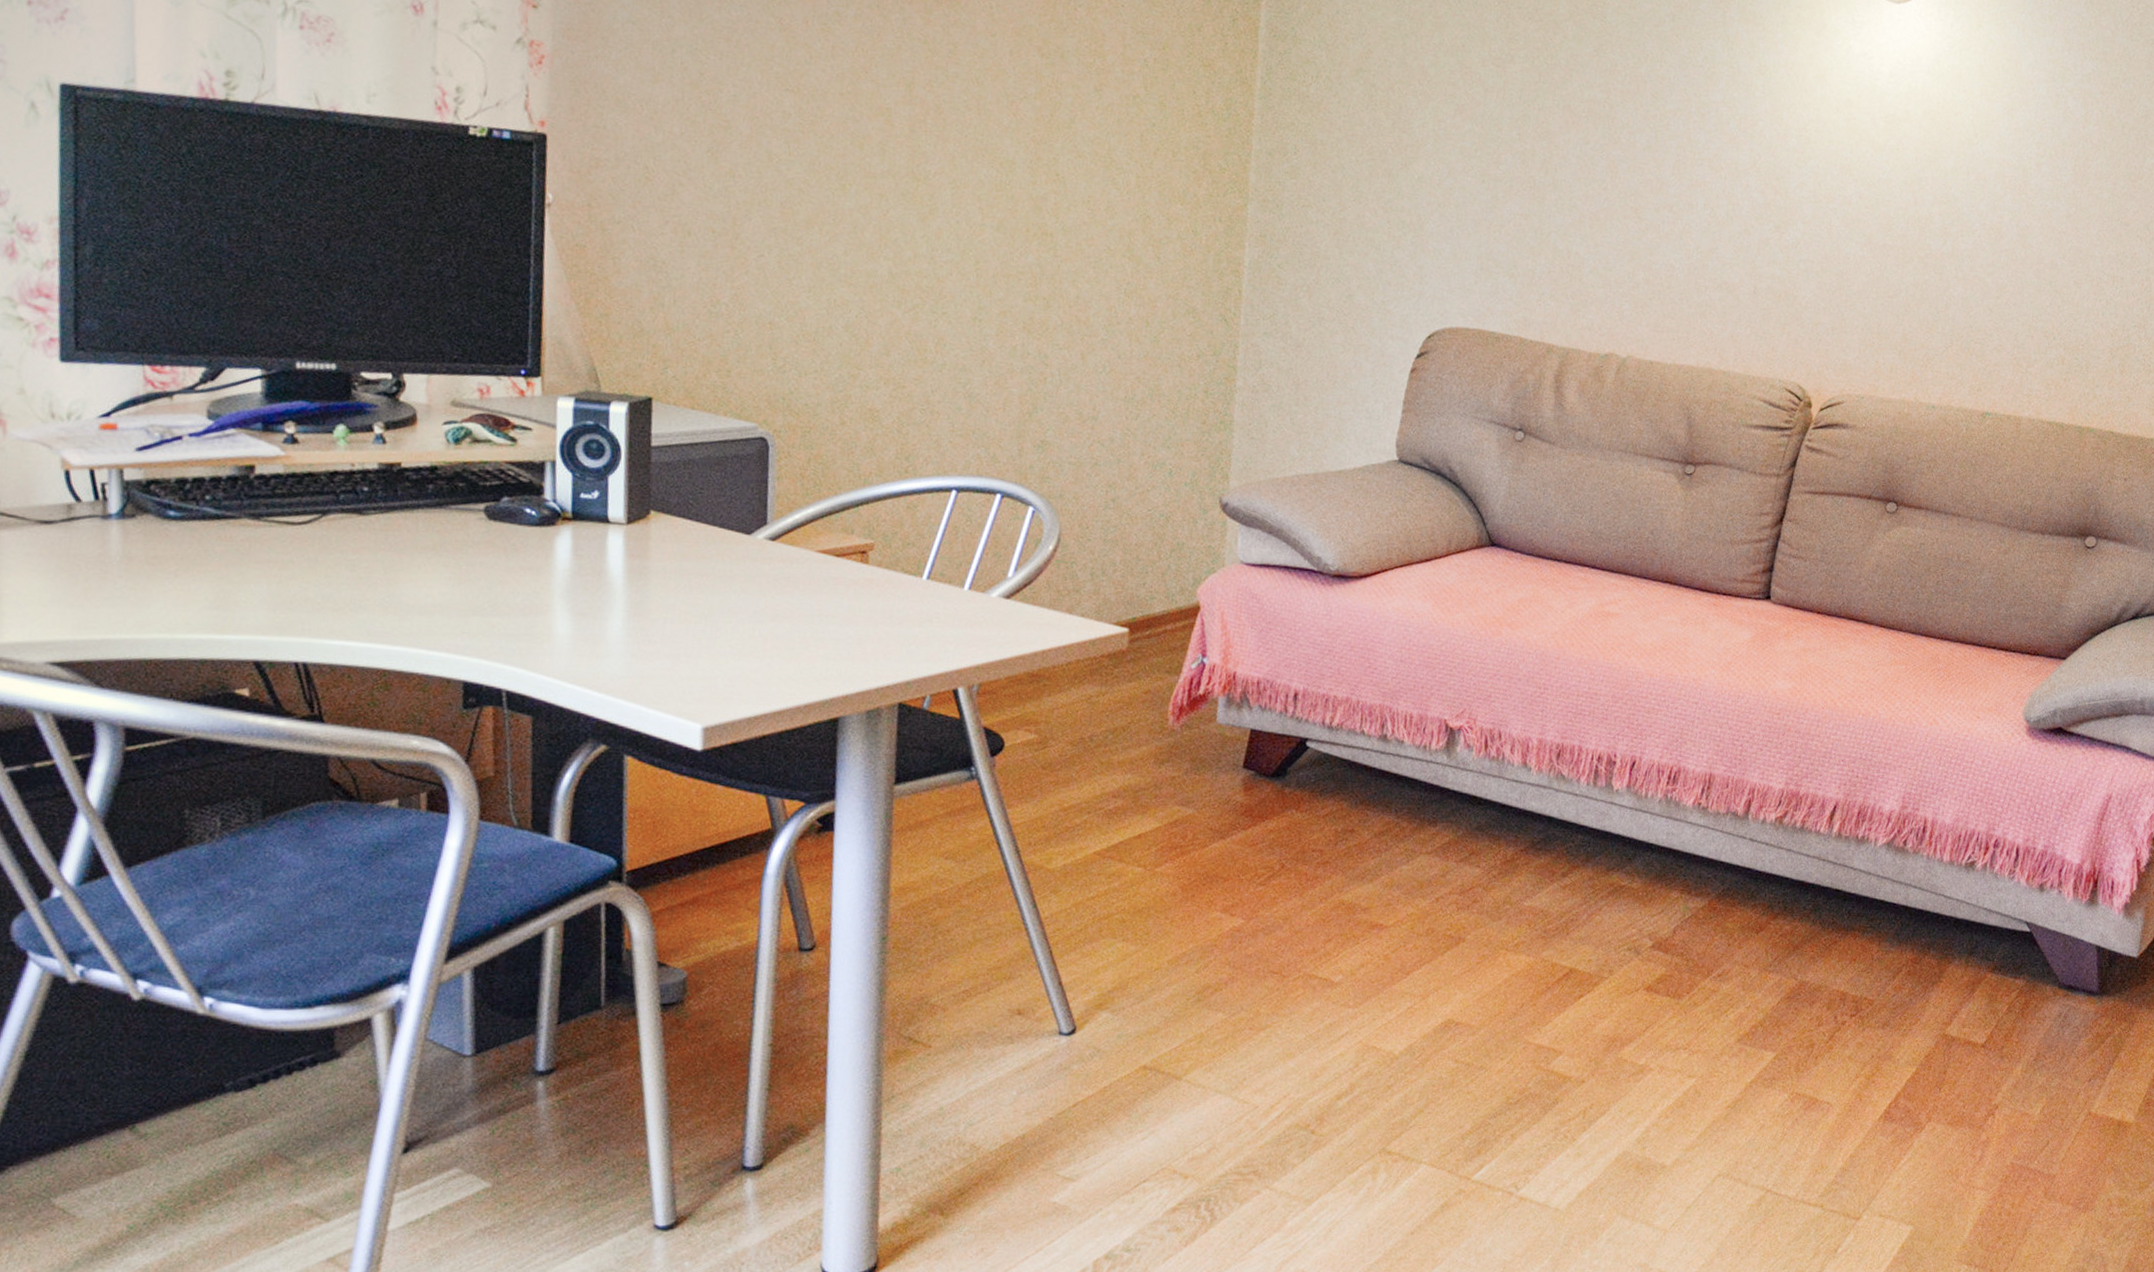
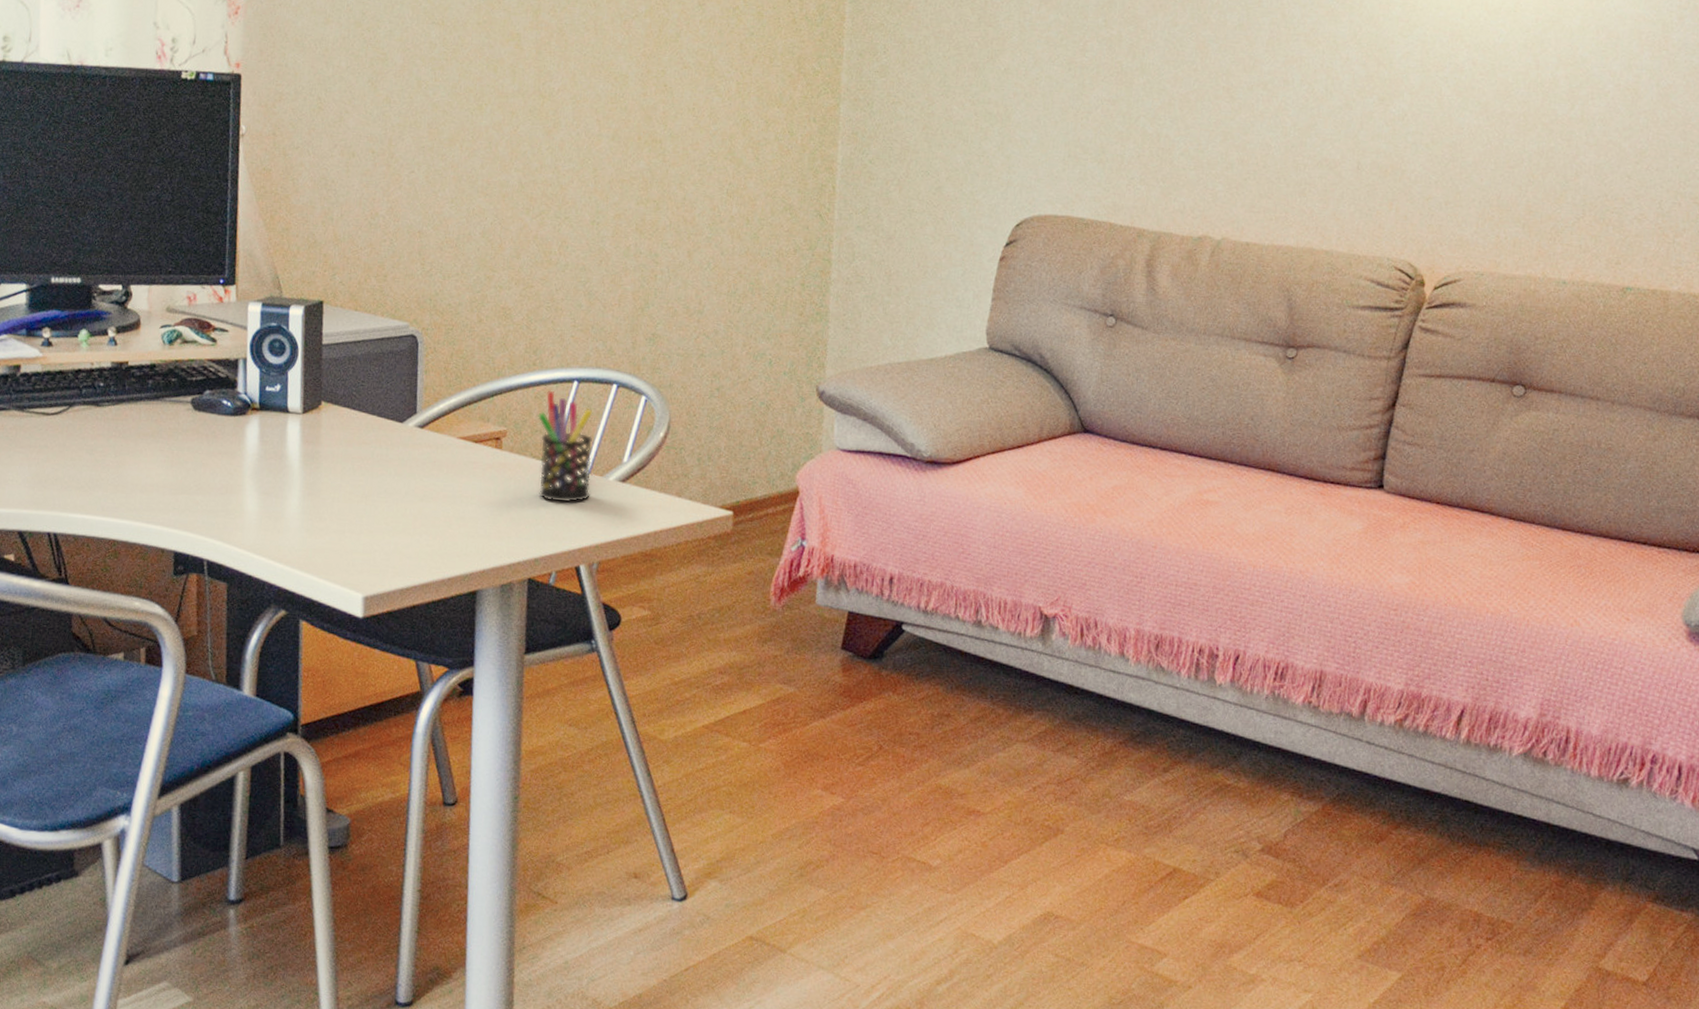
pen holder: none [910,500,974,621] -> present [538,390,593,503]

